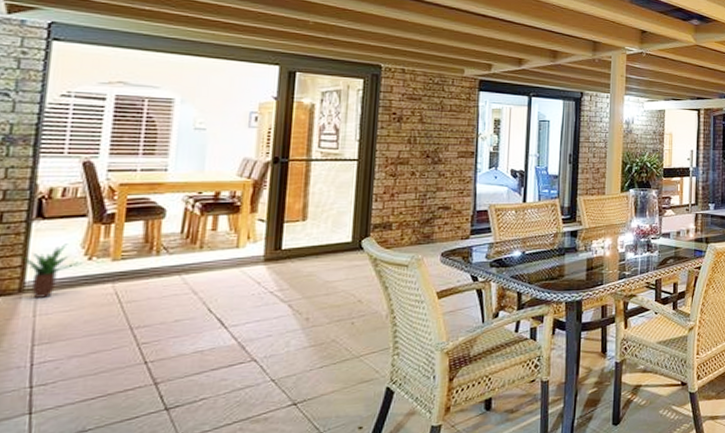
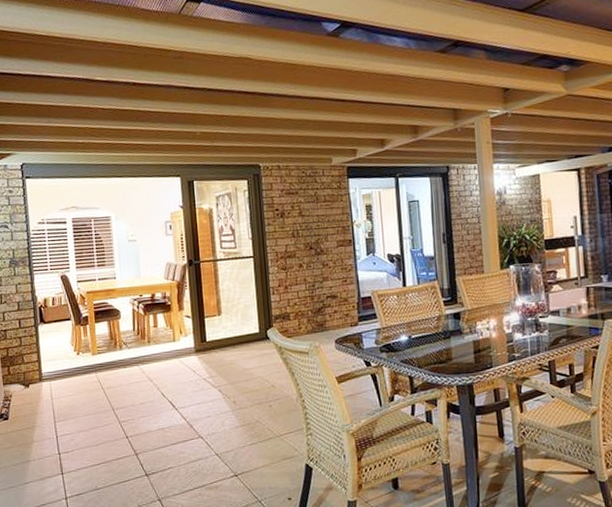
potted plant: present [18,244,82,298] -> none [35,342,74,386]

